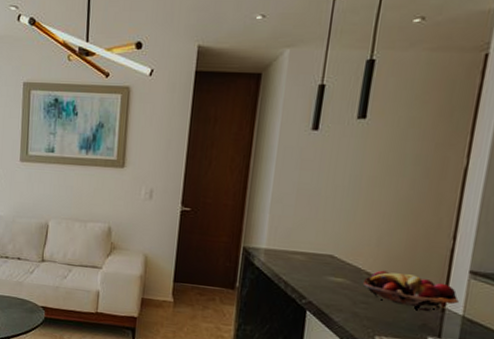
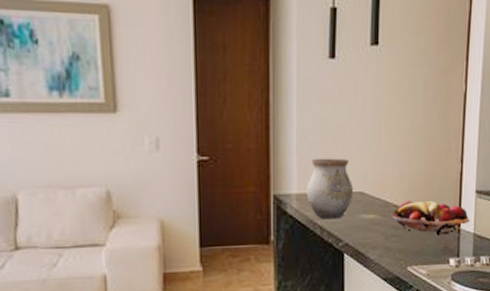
vase: none [275,219,324,277] -> present [307,158,354,219]

